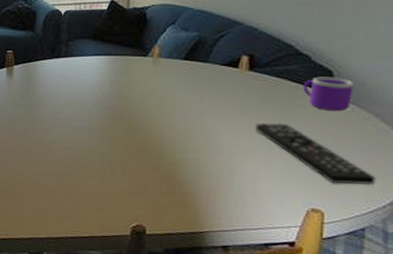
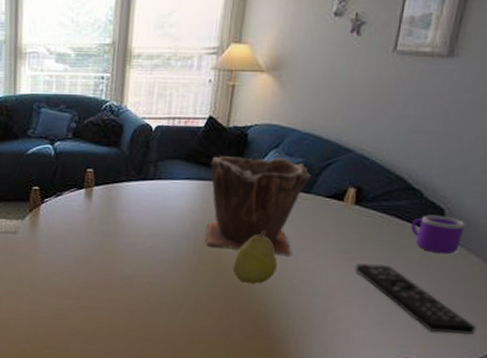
plant pot: none [116,32,206,119] -> present [205,156,311,256]
fruit: none [142,97,183,146] -> present [232,231,277,285]

